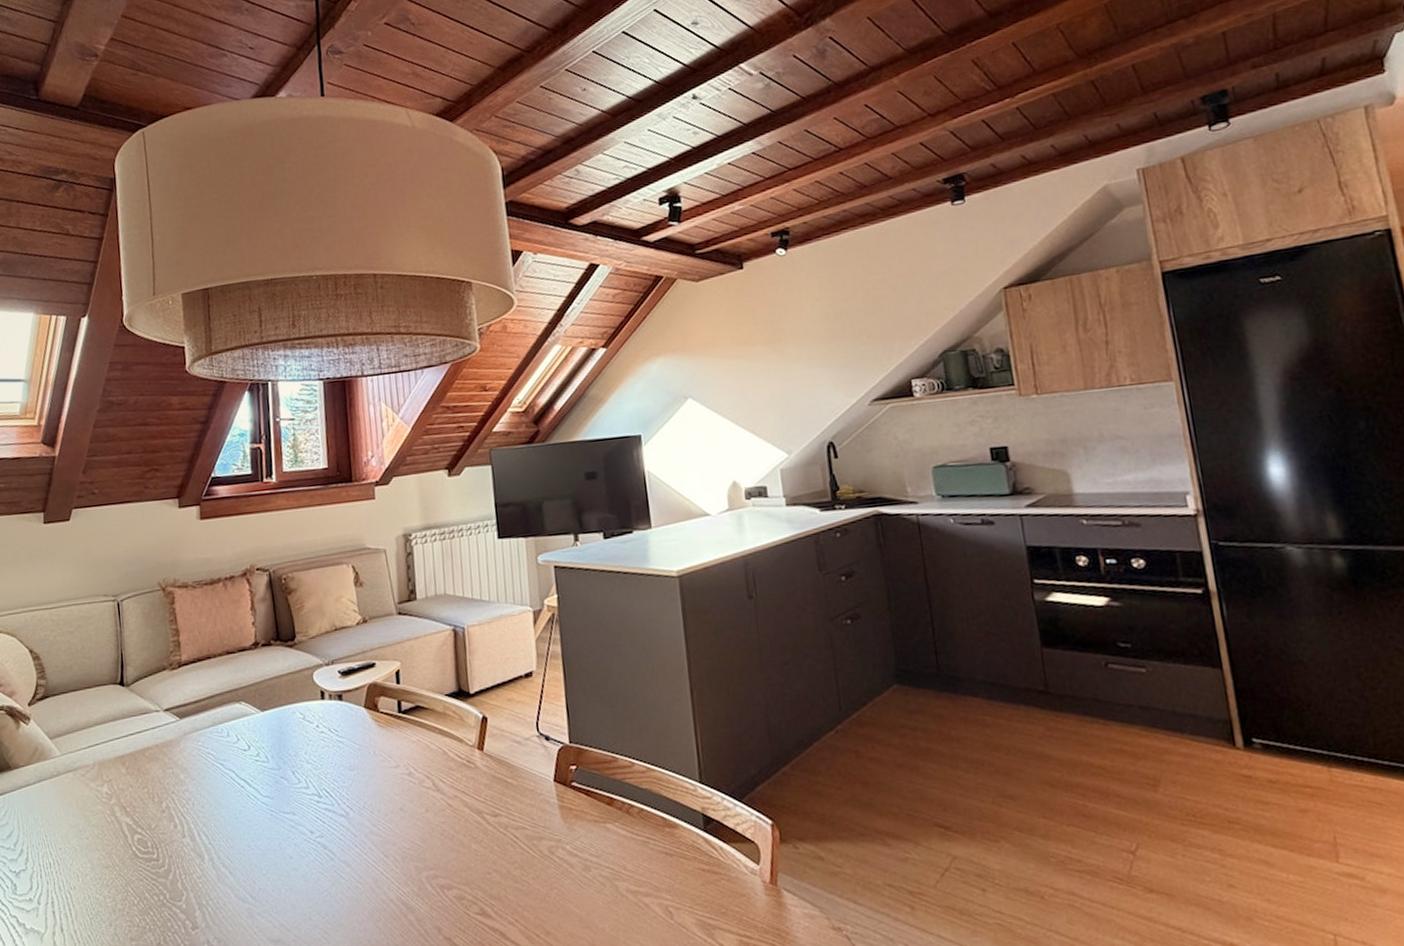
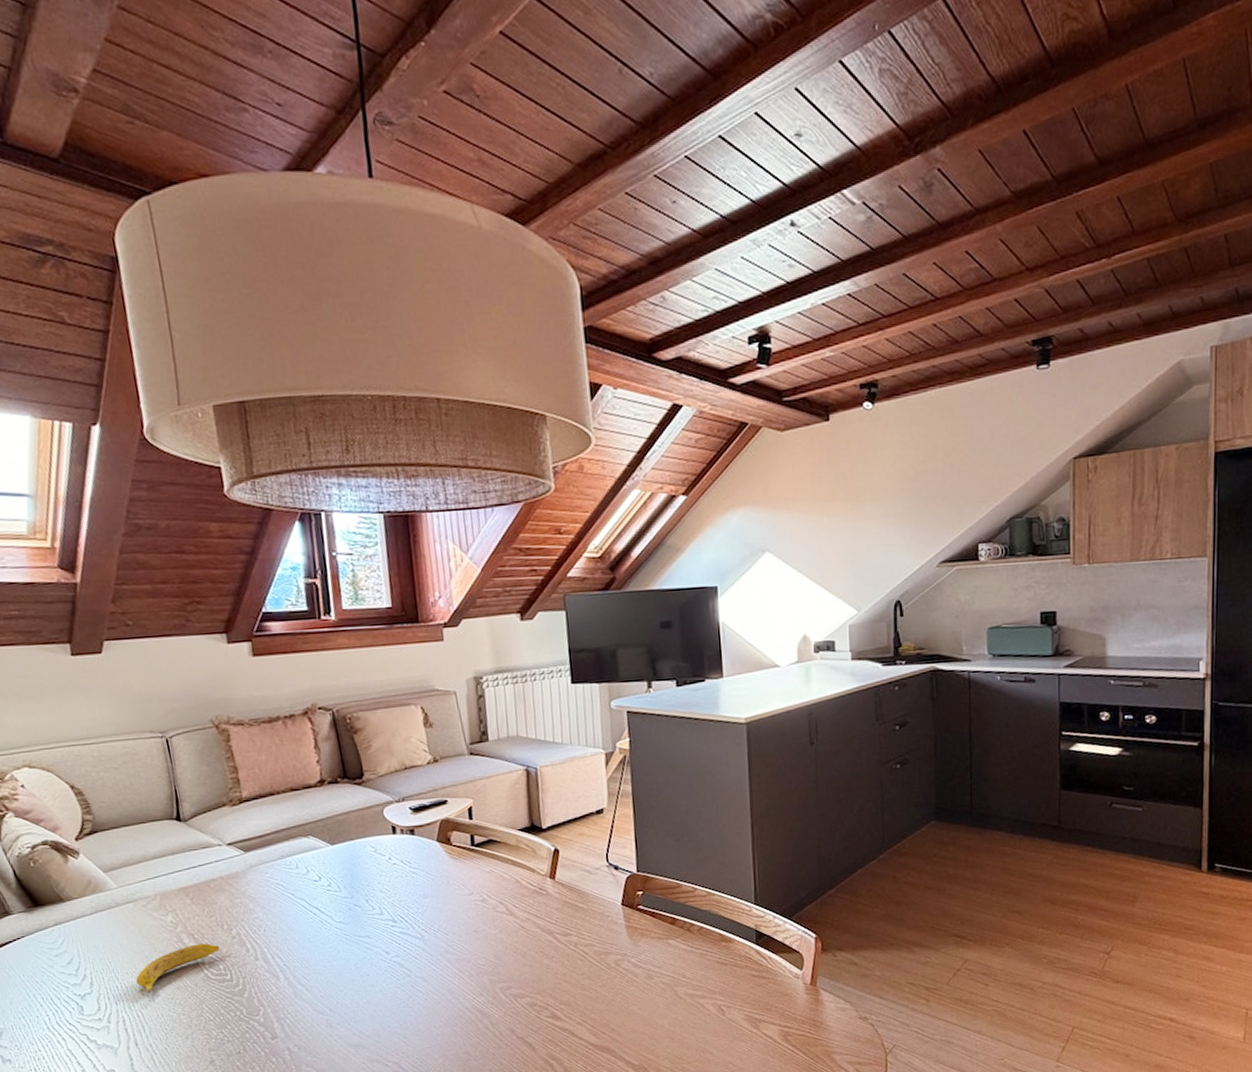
banana: none [68,817,150,873] -> present [136,943,220,994]

